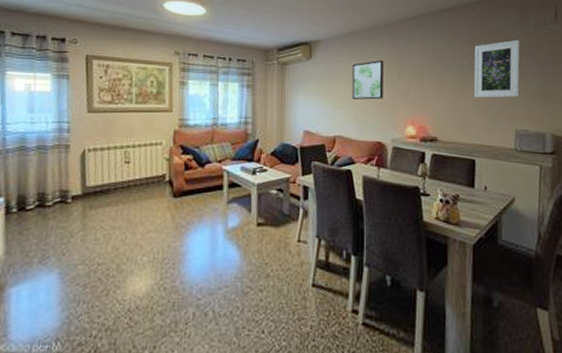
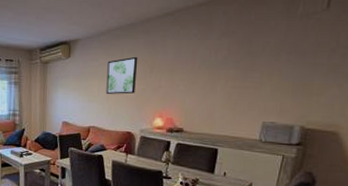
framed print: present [474,39,521,98] -> none [225,31,283,92]

